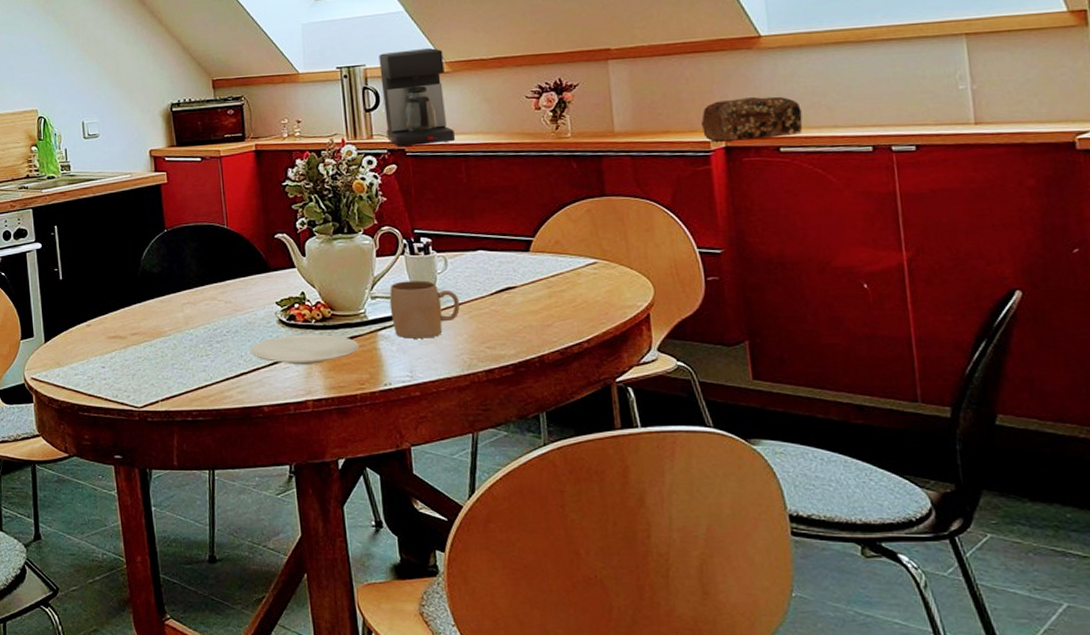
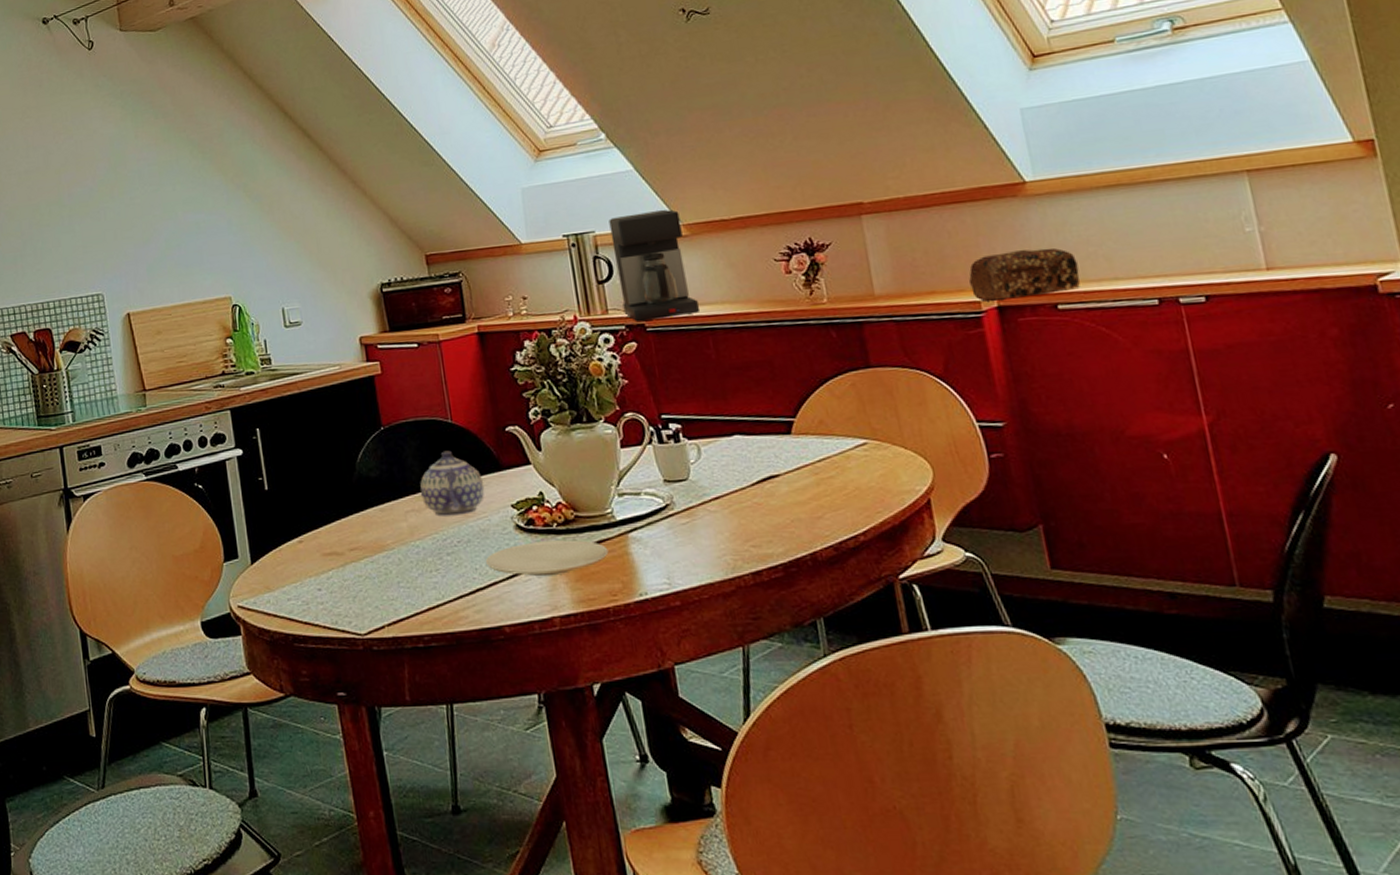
teapot: none [195,252,254,311] -> present [419,450,485,518]
mug: present [389,280,460,339] -> none [638,472,719,540]

